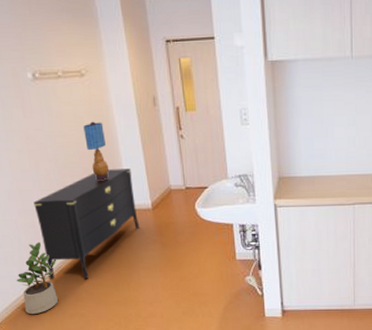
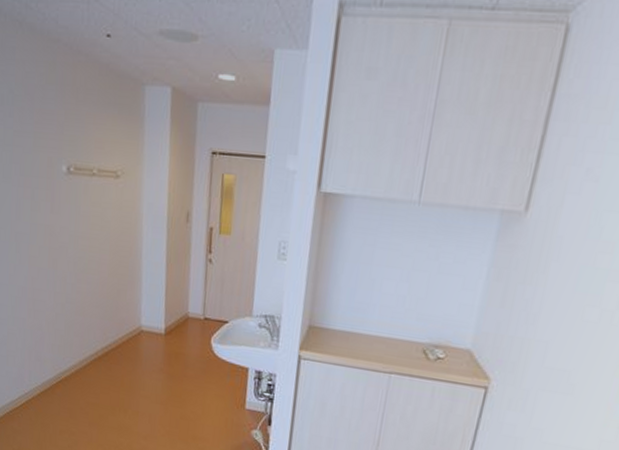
potted plant: present [16,242,58,315] -> none [14,346,58,422]
dresser: present [33,168,139,281] -> none [45,283,150,396]
table lamp: present [83,121,109,180] -> none [108,228,130,293]

